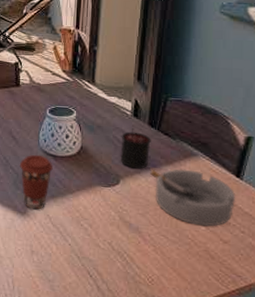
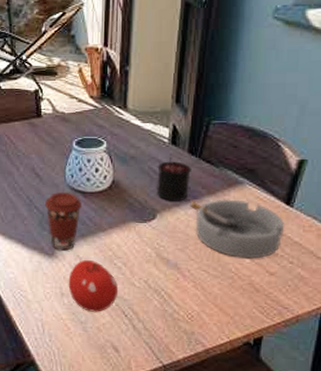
fruit: none [38,220,85,271] -> present [68,260,119,312]

